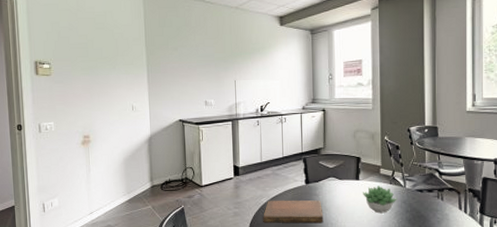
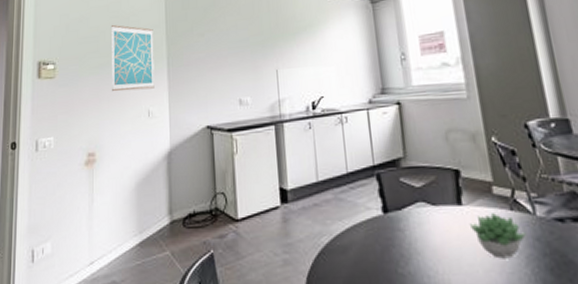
wall art: none [97,34,137,90] -> present [110,24,155,92]
notebook: present [263,200,324,224] -> none [325,238,416,277]

